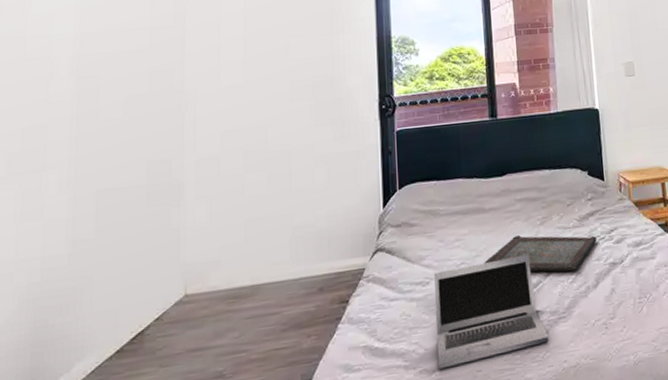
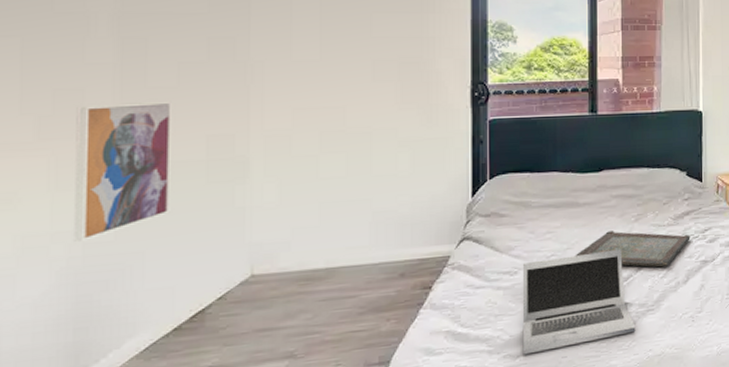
wall art: none [33,131,118,270] -> present [72,100,171,243]

